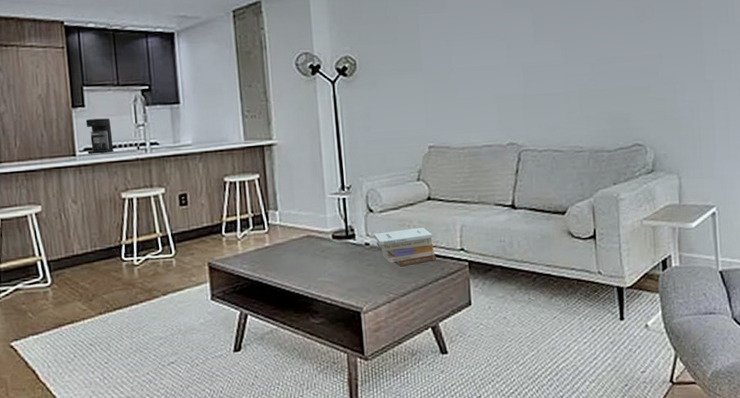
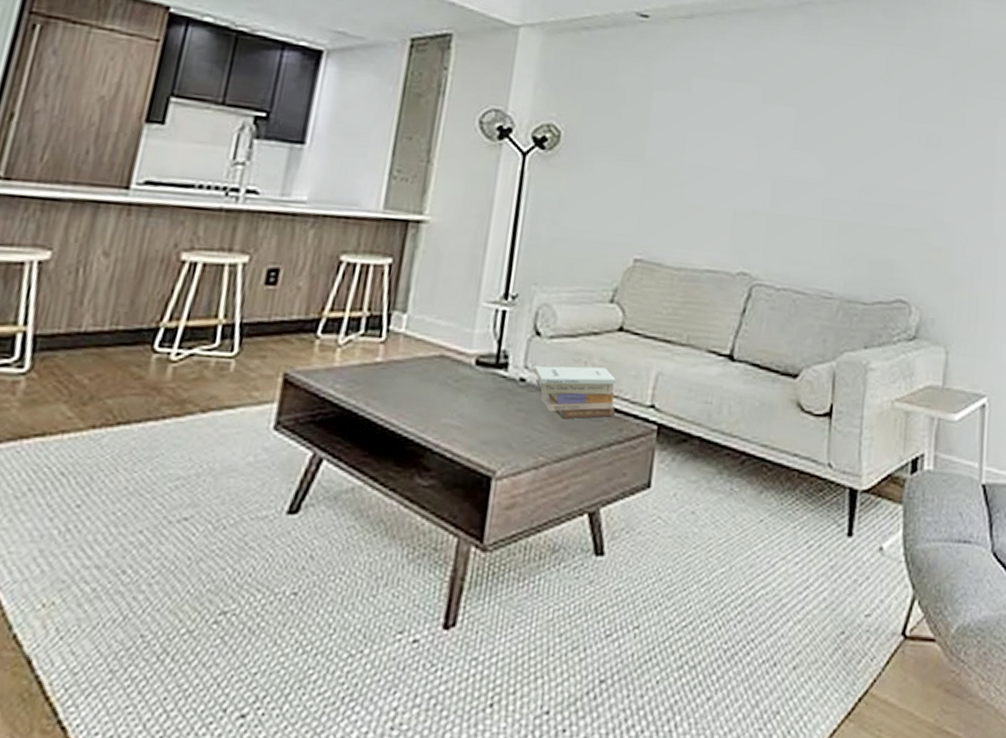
coffee maker: present [85,118,114,155] -> none [148,142,197,194]

